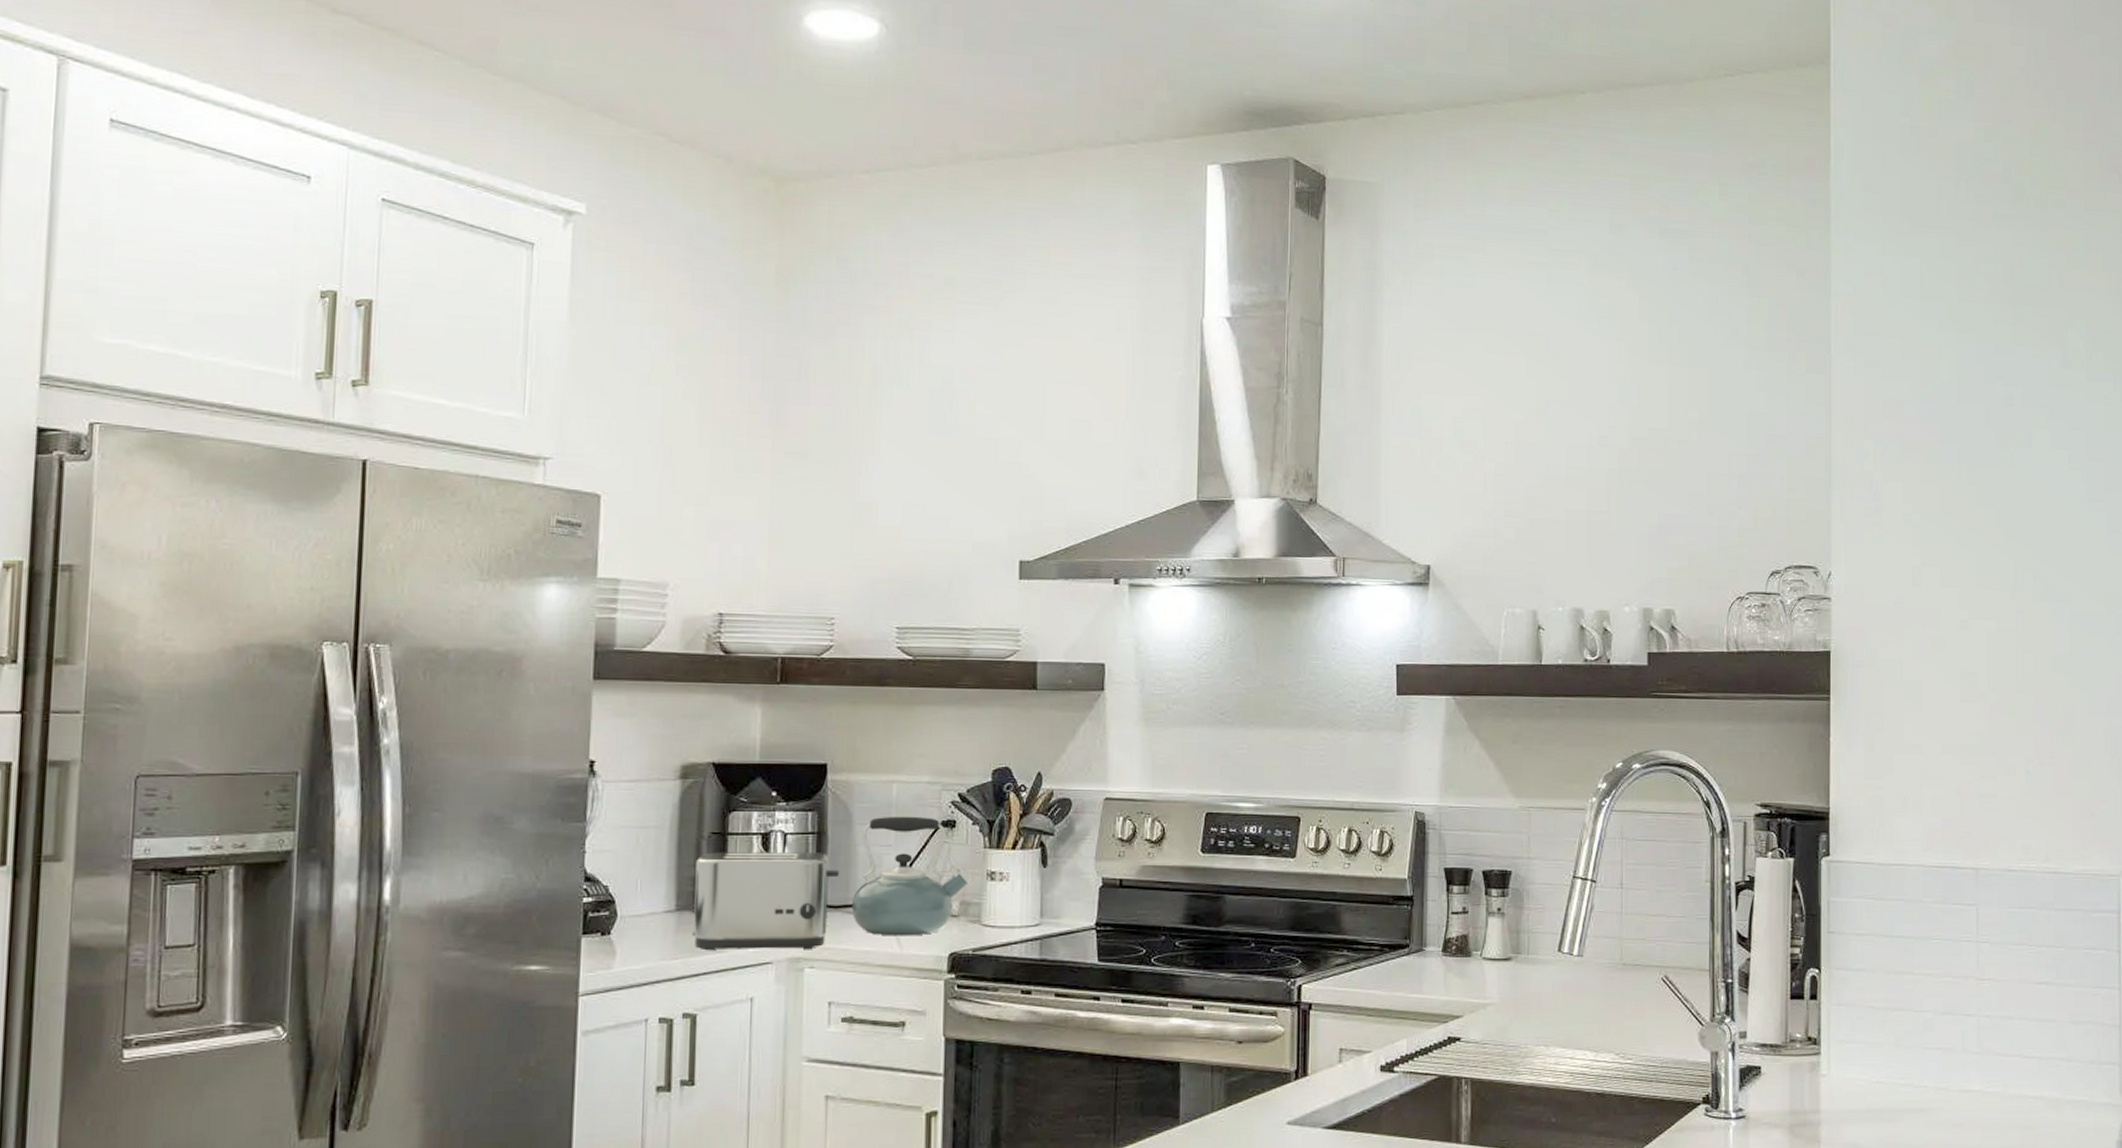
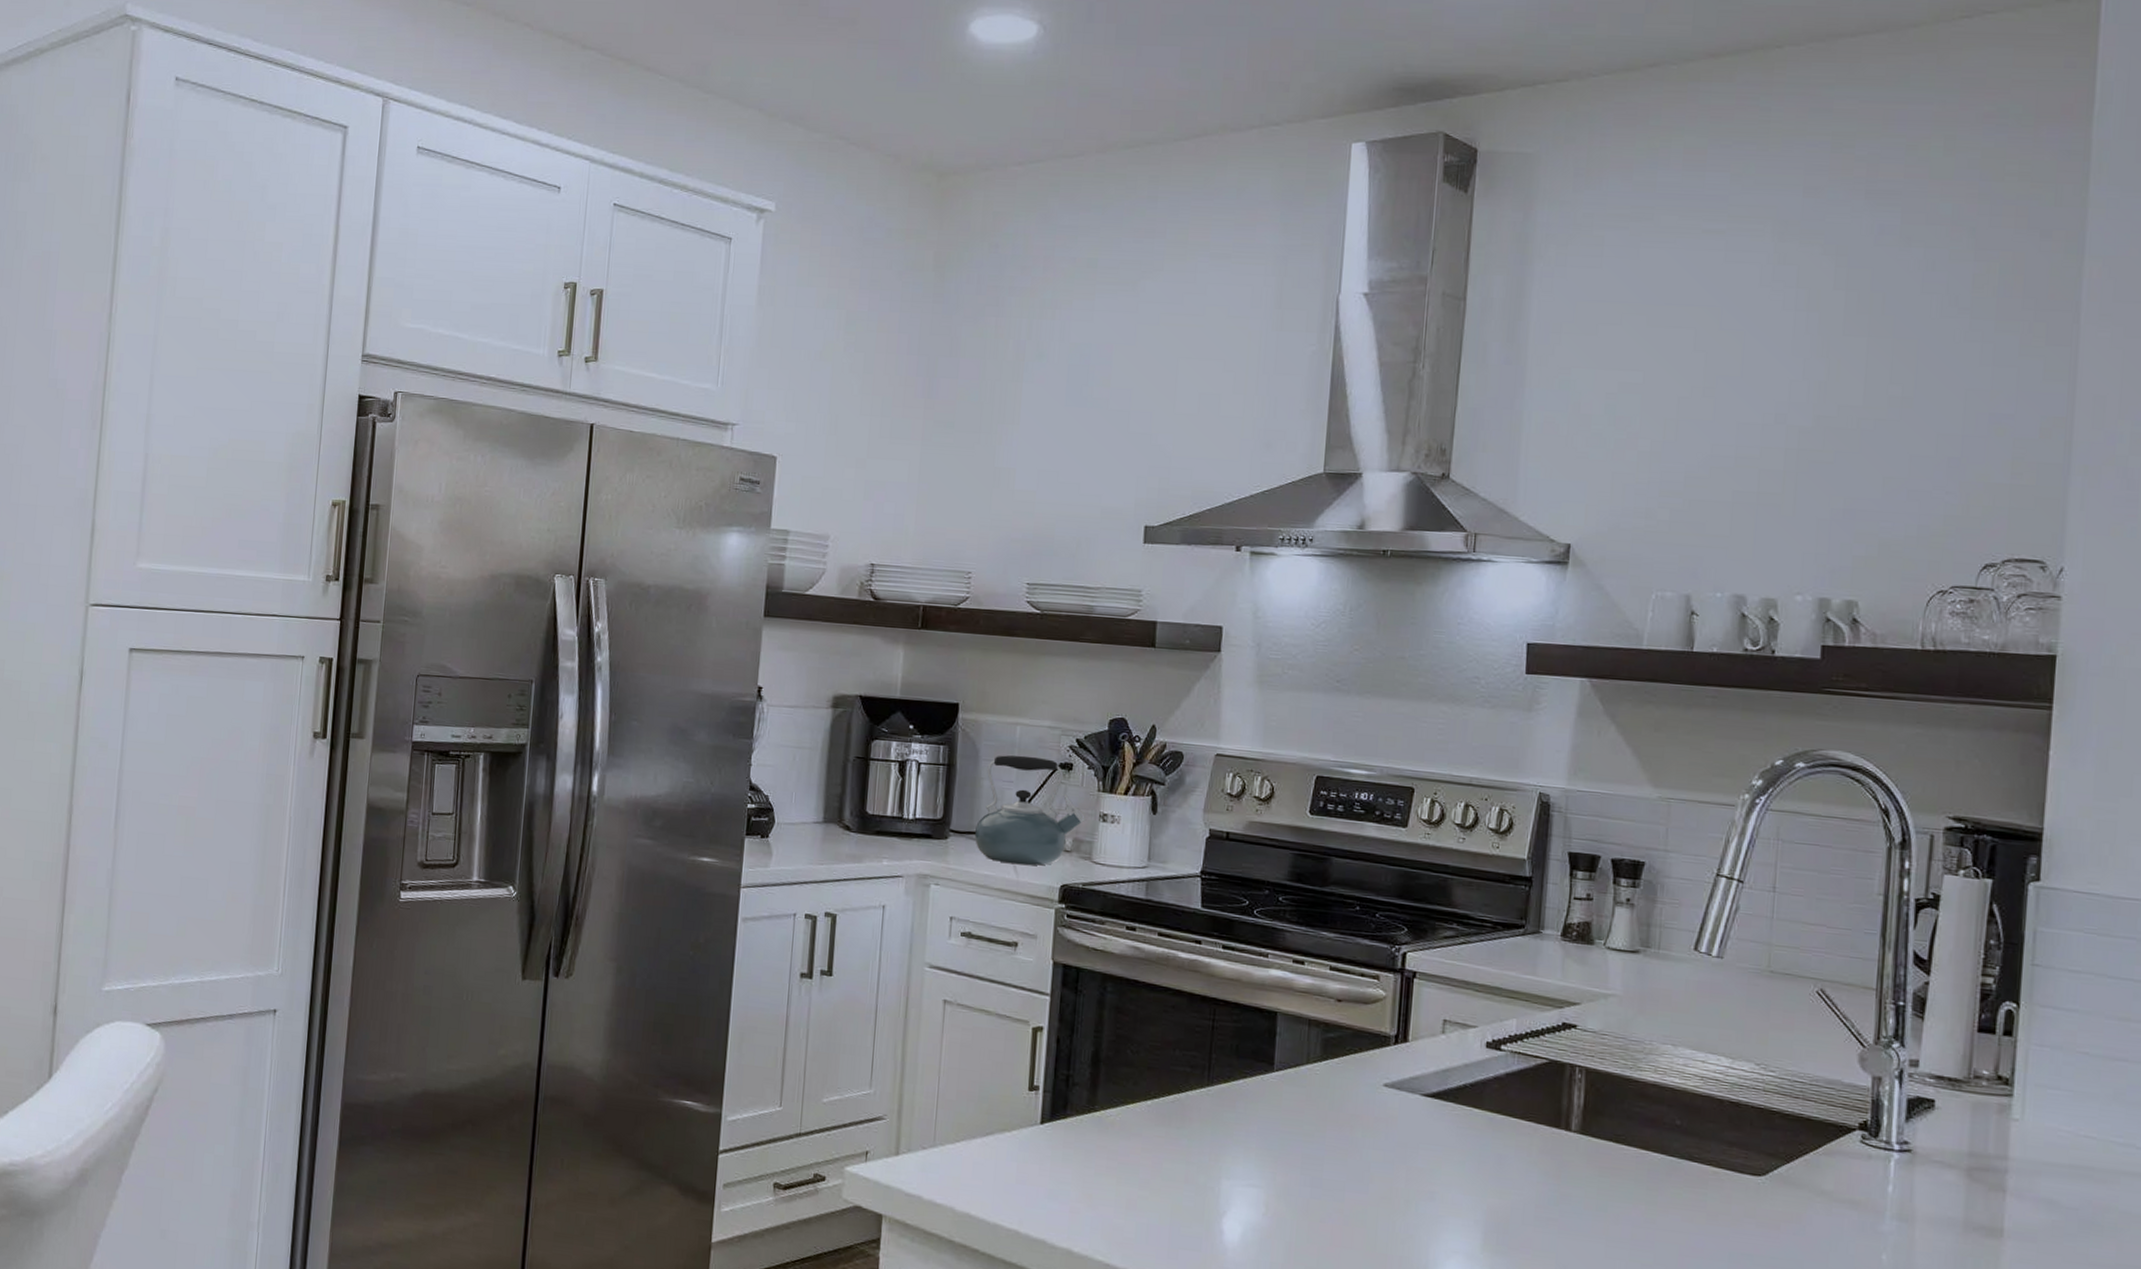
toaster: present [692,852,840,951] -> none [836,774,966,868]

